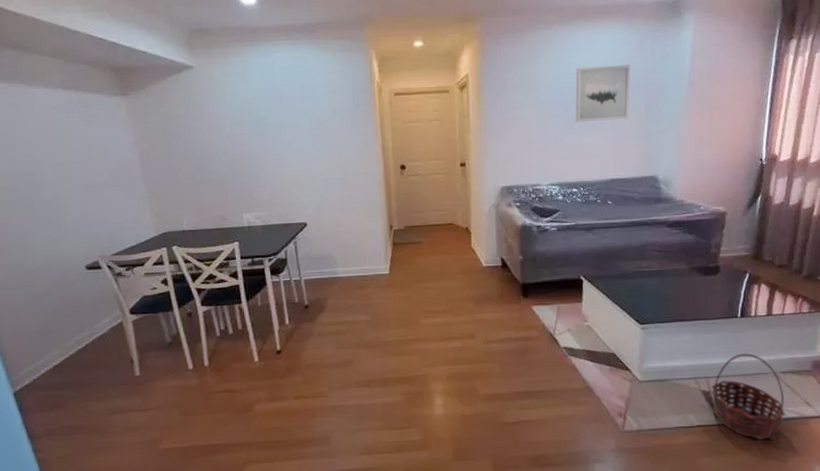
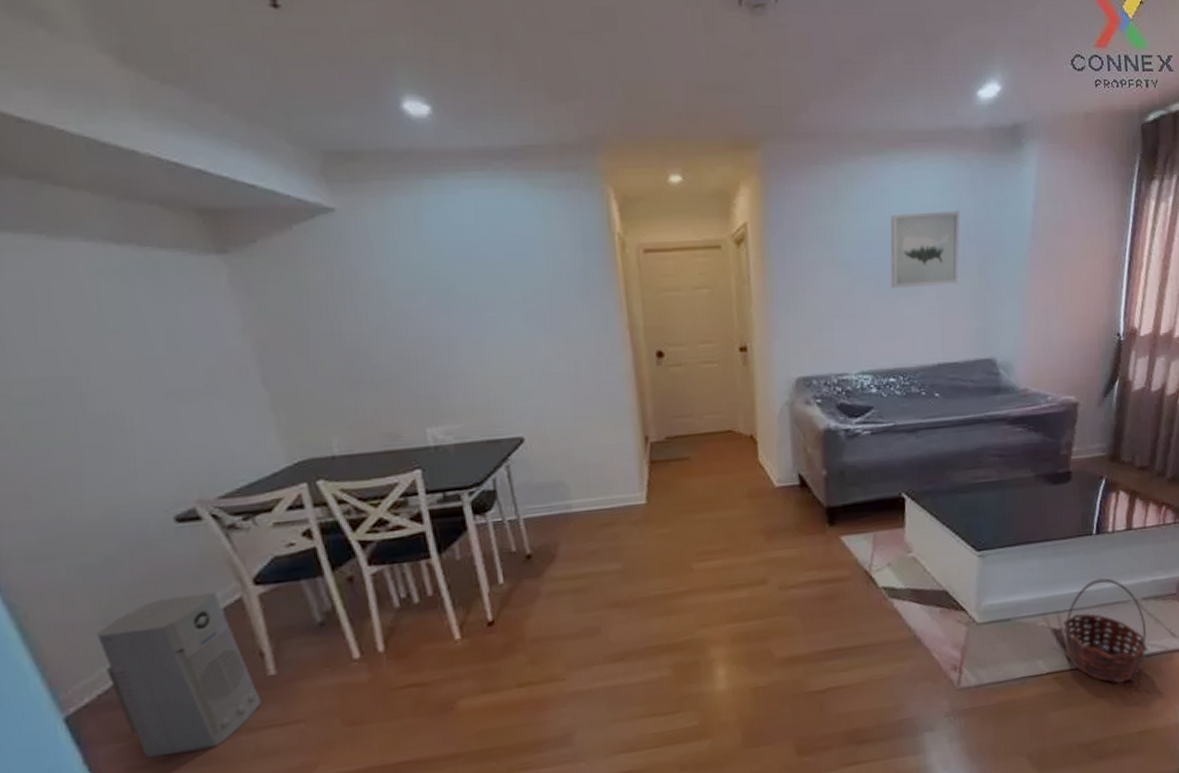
air purifier: none [36,317,130,425] -> present [98,591,261,759]

